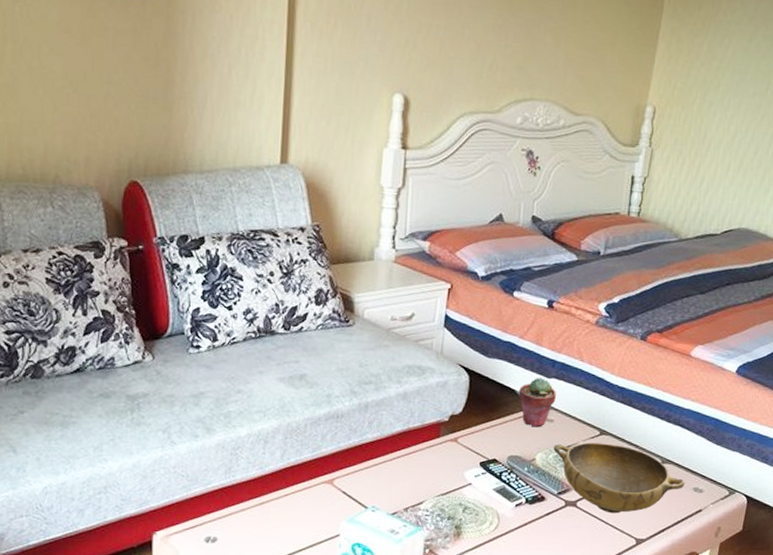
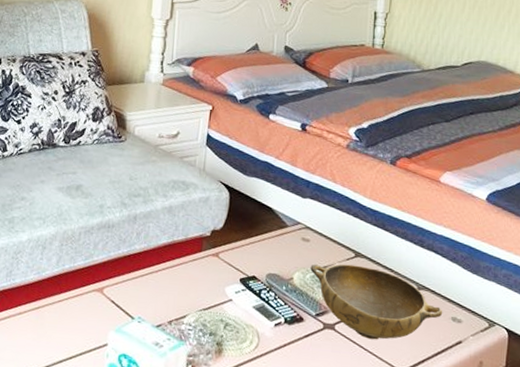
potted succulent: present [519,377,556,428] -> none [276,196,311,247]

